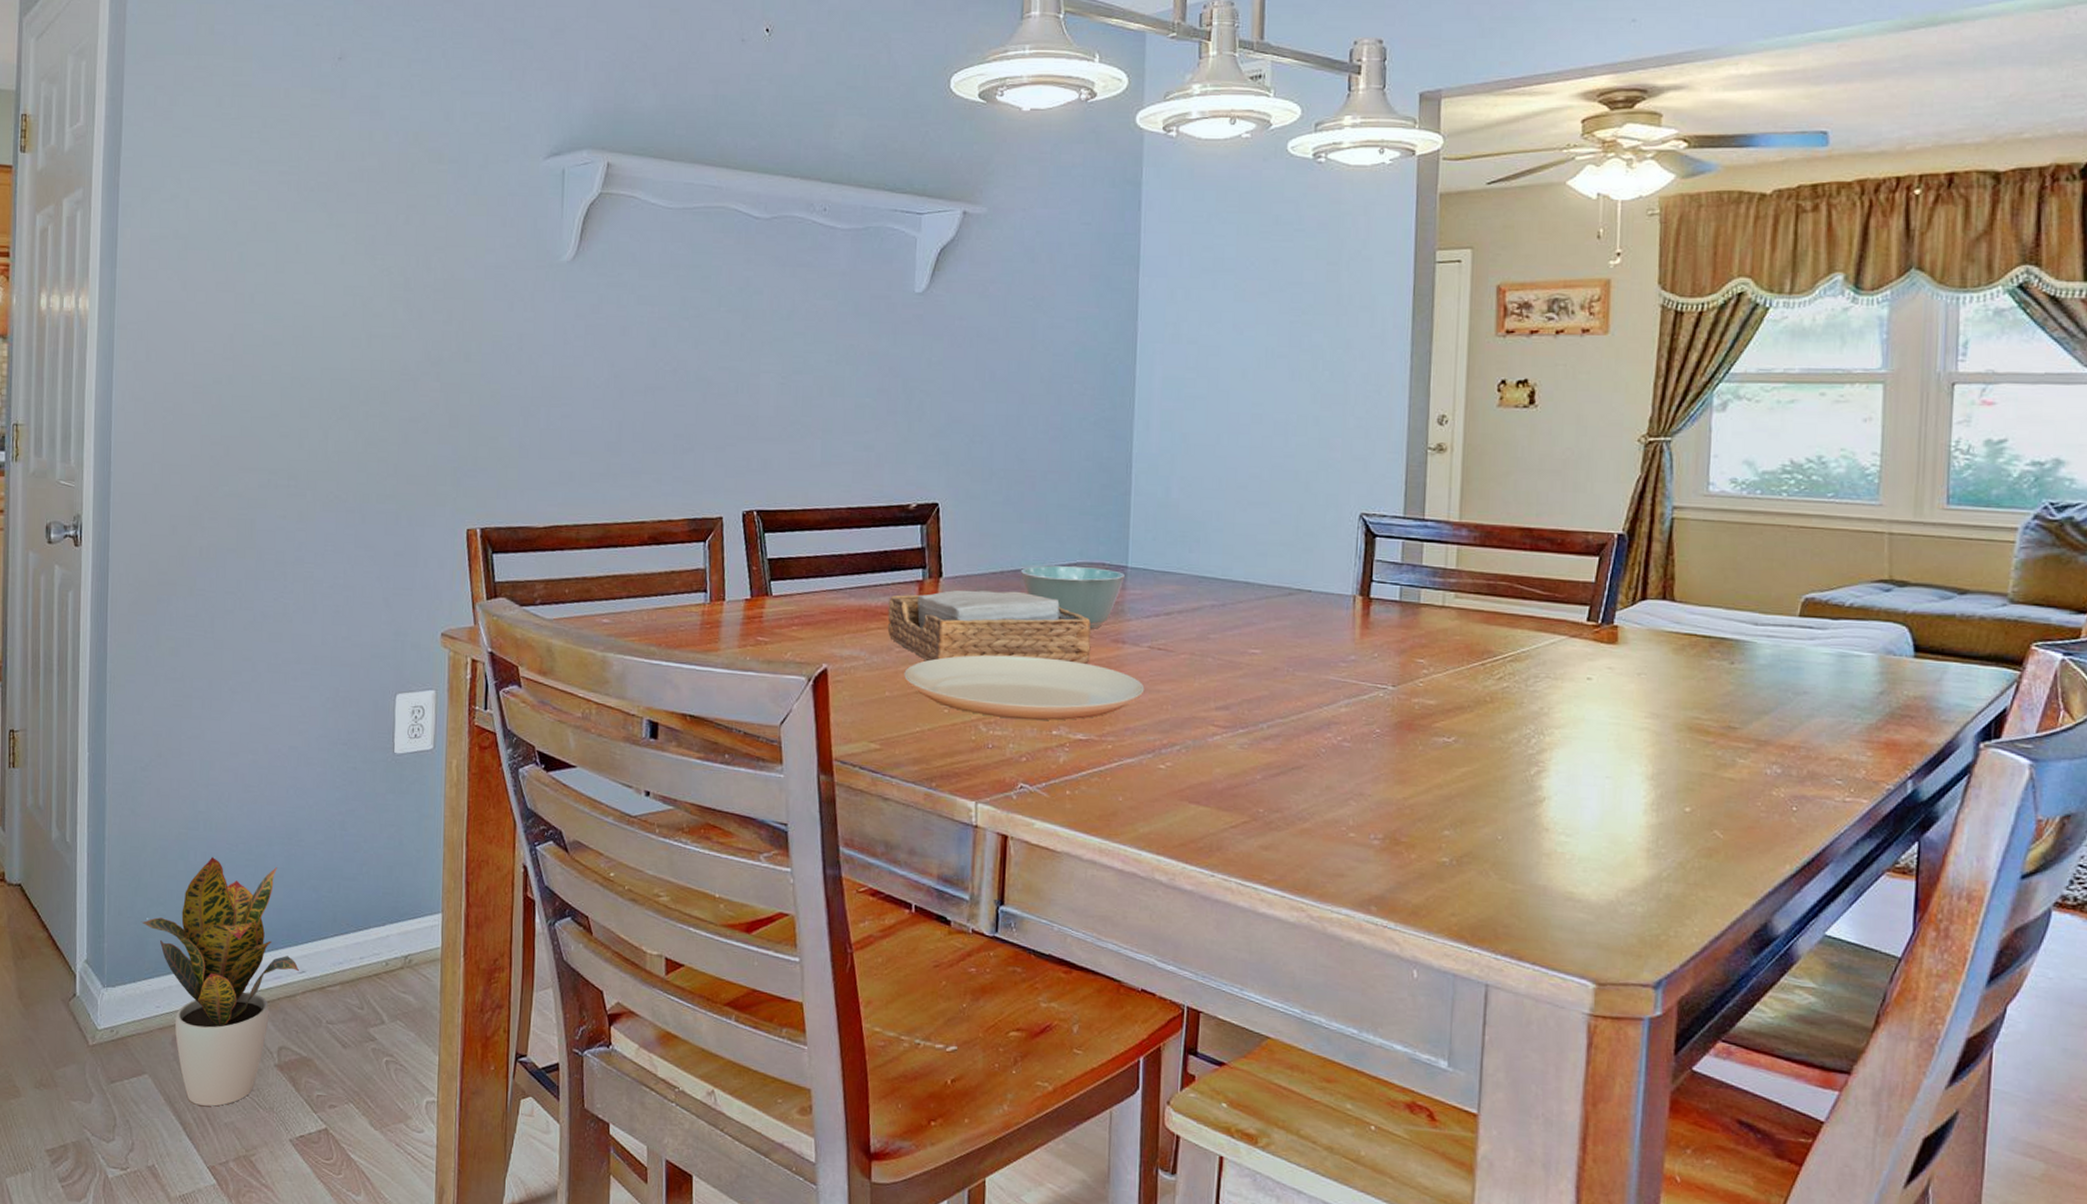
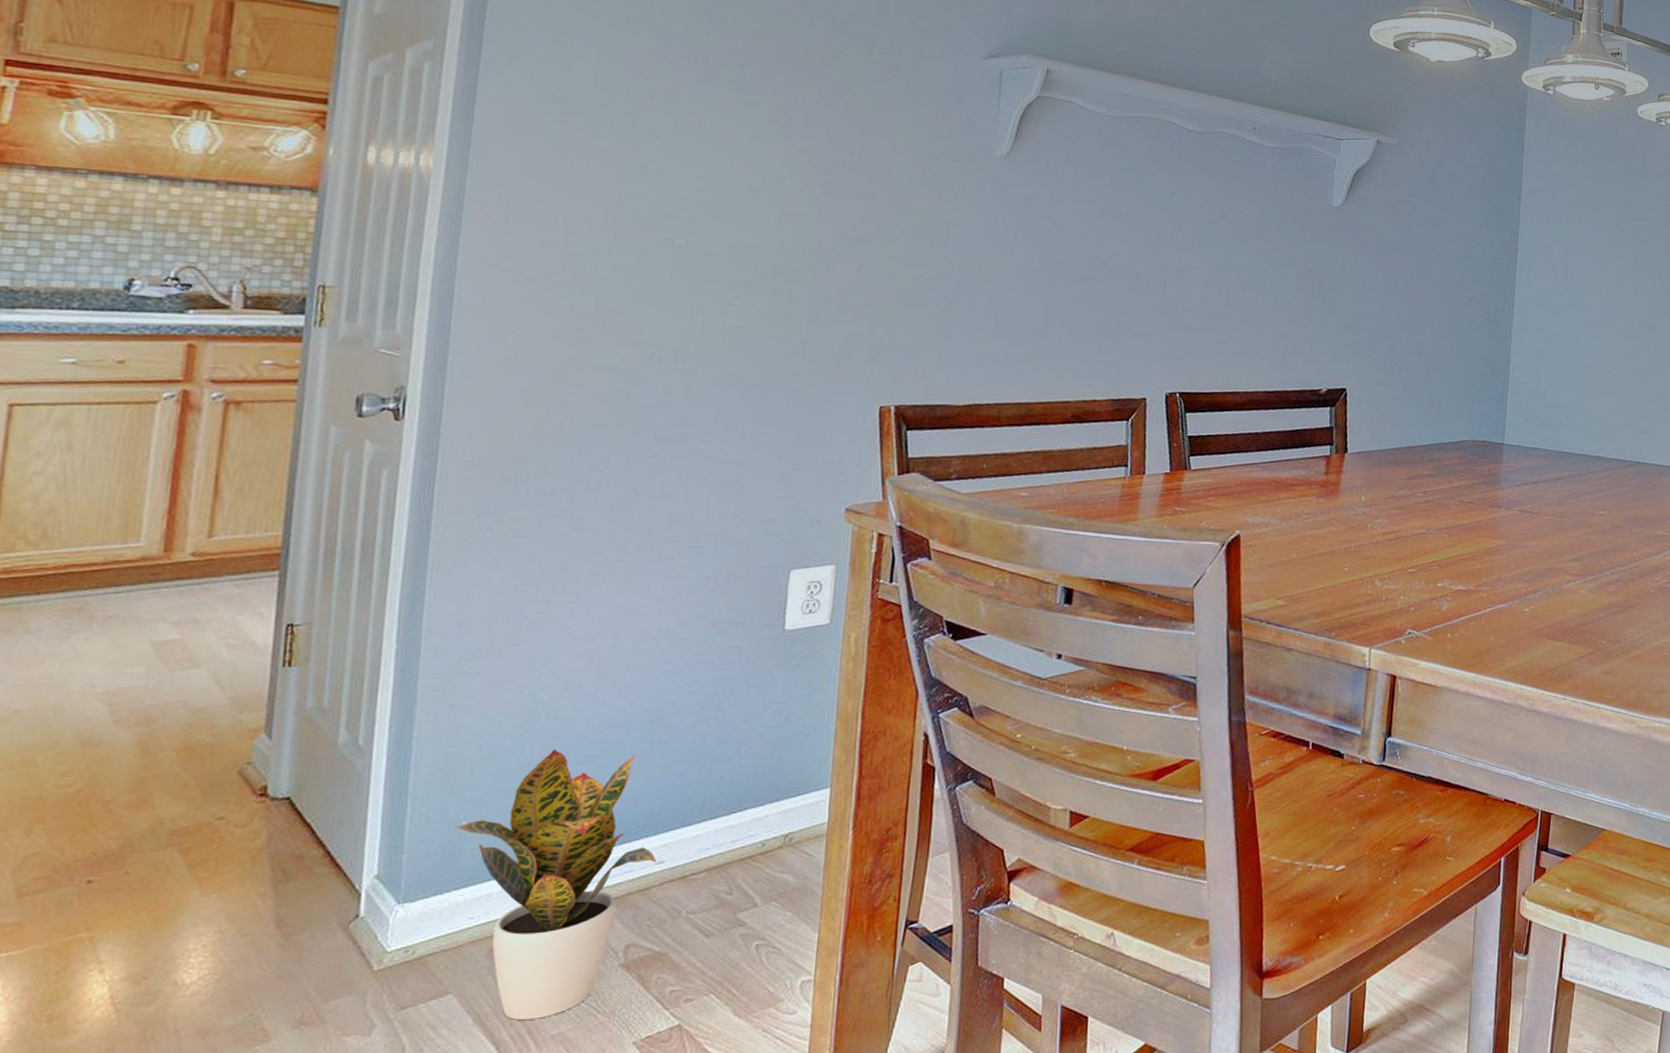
napkin holder: present [887,590,1092,665] -> none [1296,463,1473,527]
plate: present [904,654,1145,721] -> none [1310,519,1515,575]
bowl: present [1020,565,1125,629] -> none [1414,442,1501,496]

